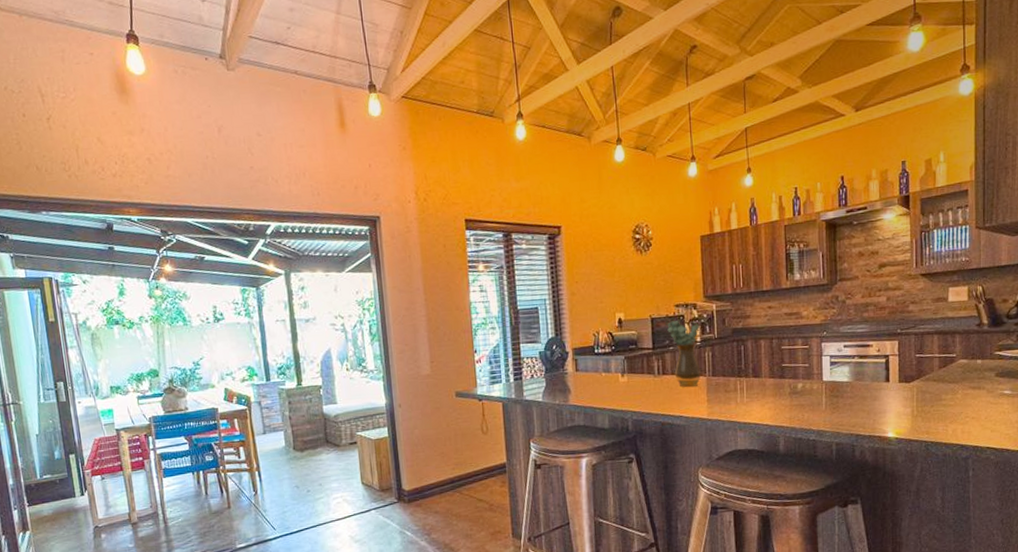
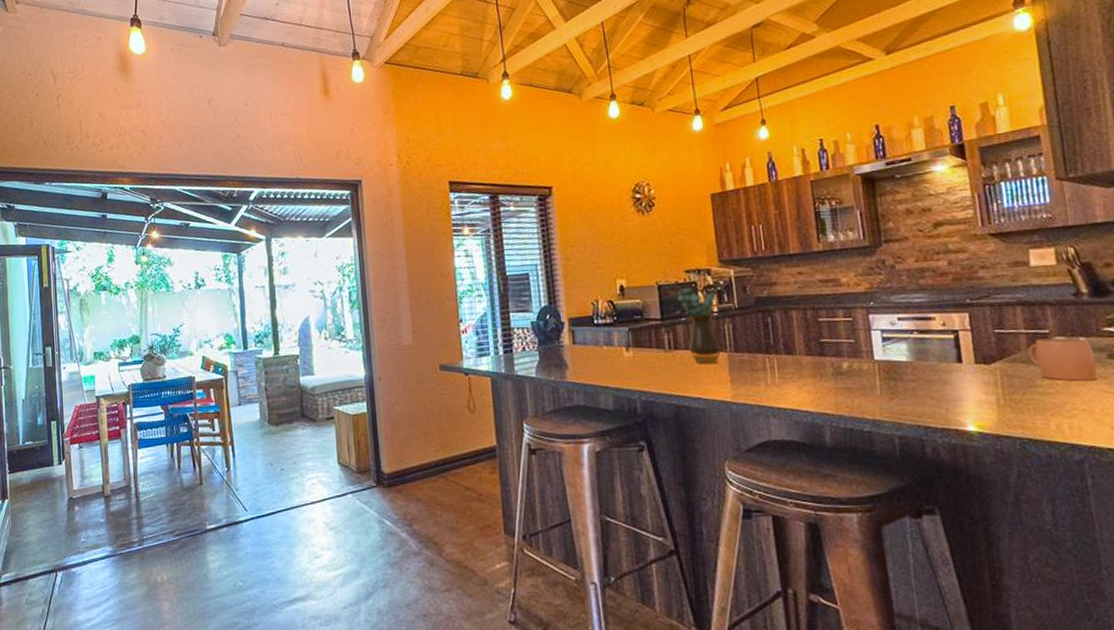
mug: none [939,360,987,395] -> present [1027,338,1097,381]

